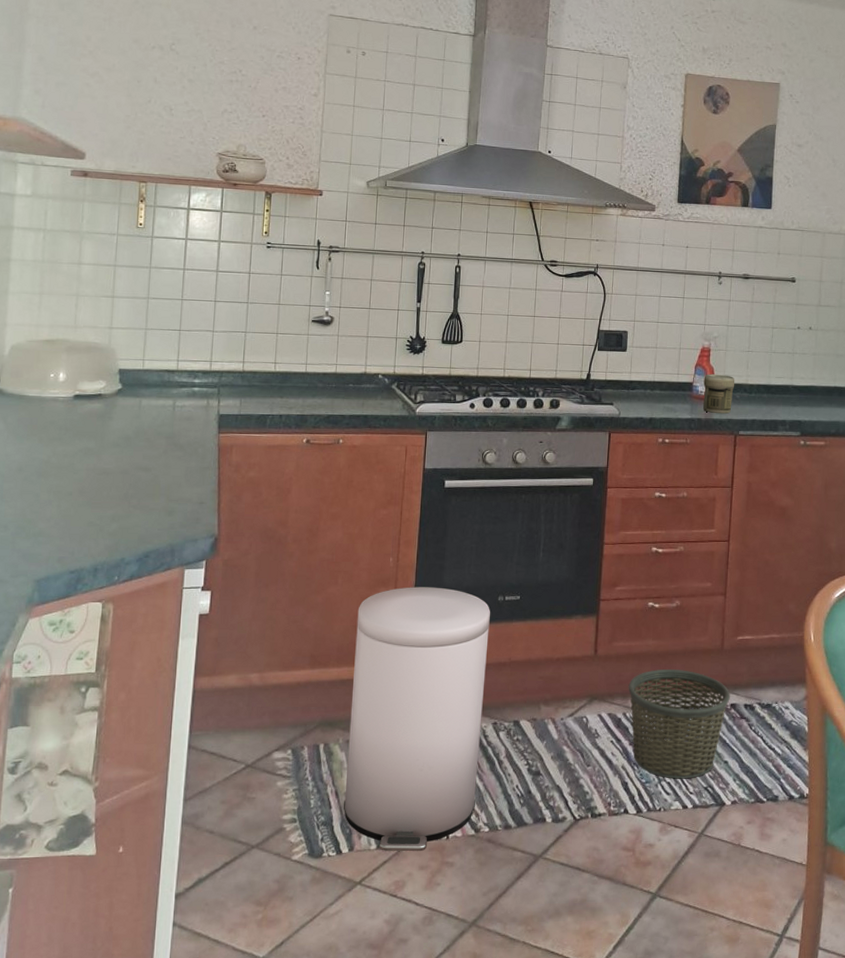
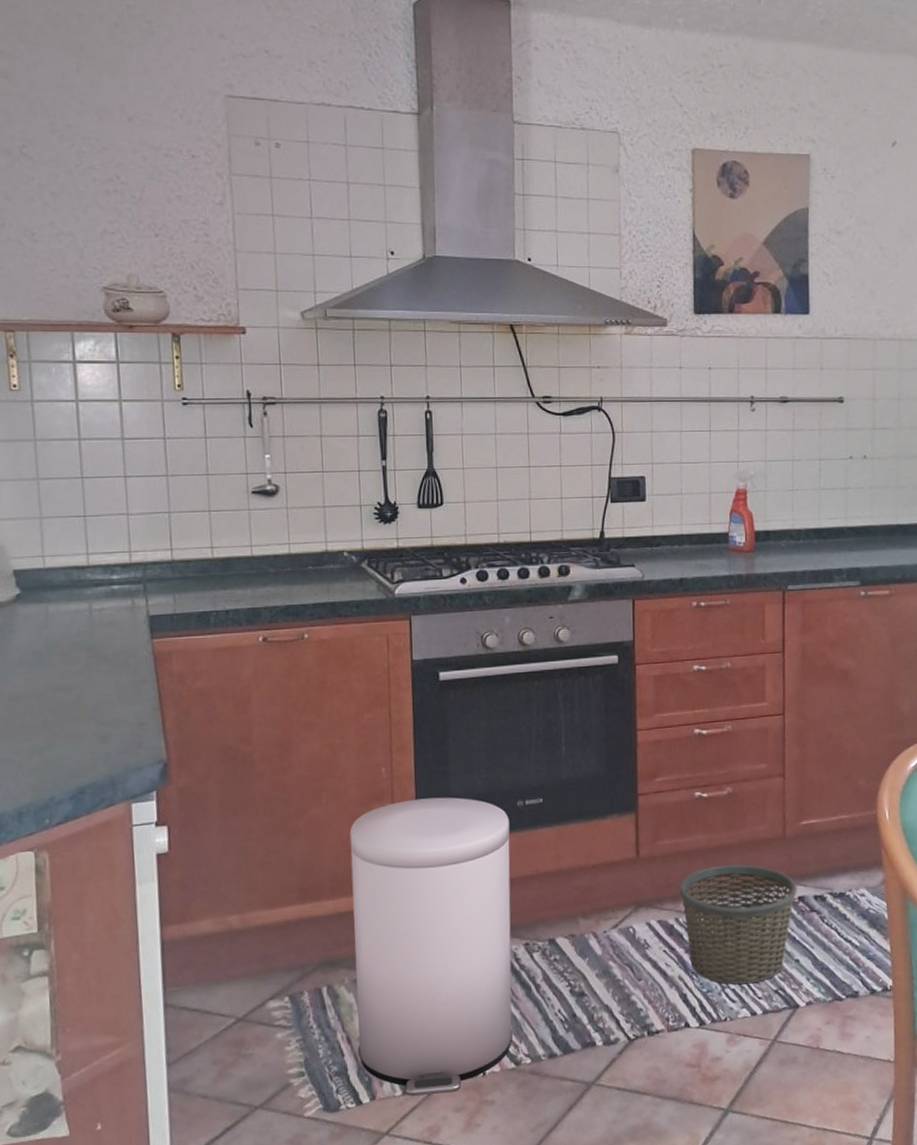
jar: present [703,374,735,415] -> none [741,520,779,568]

